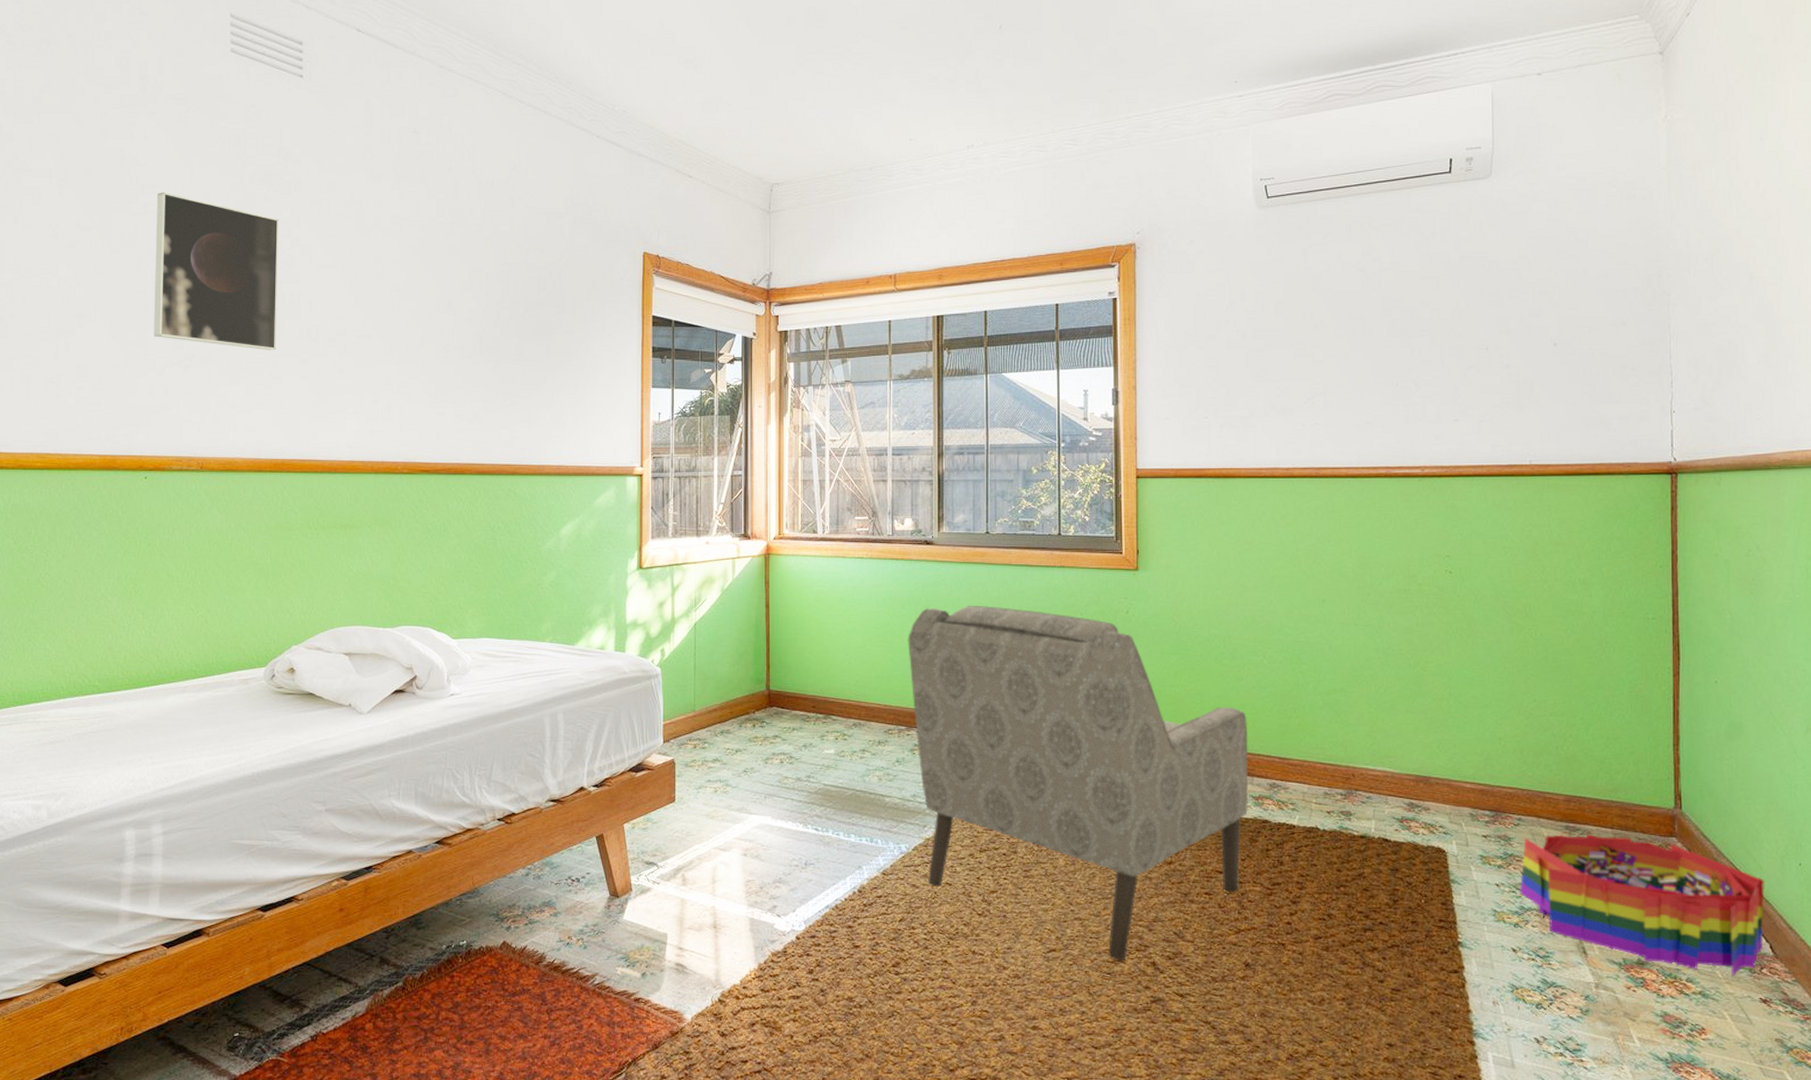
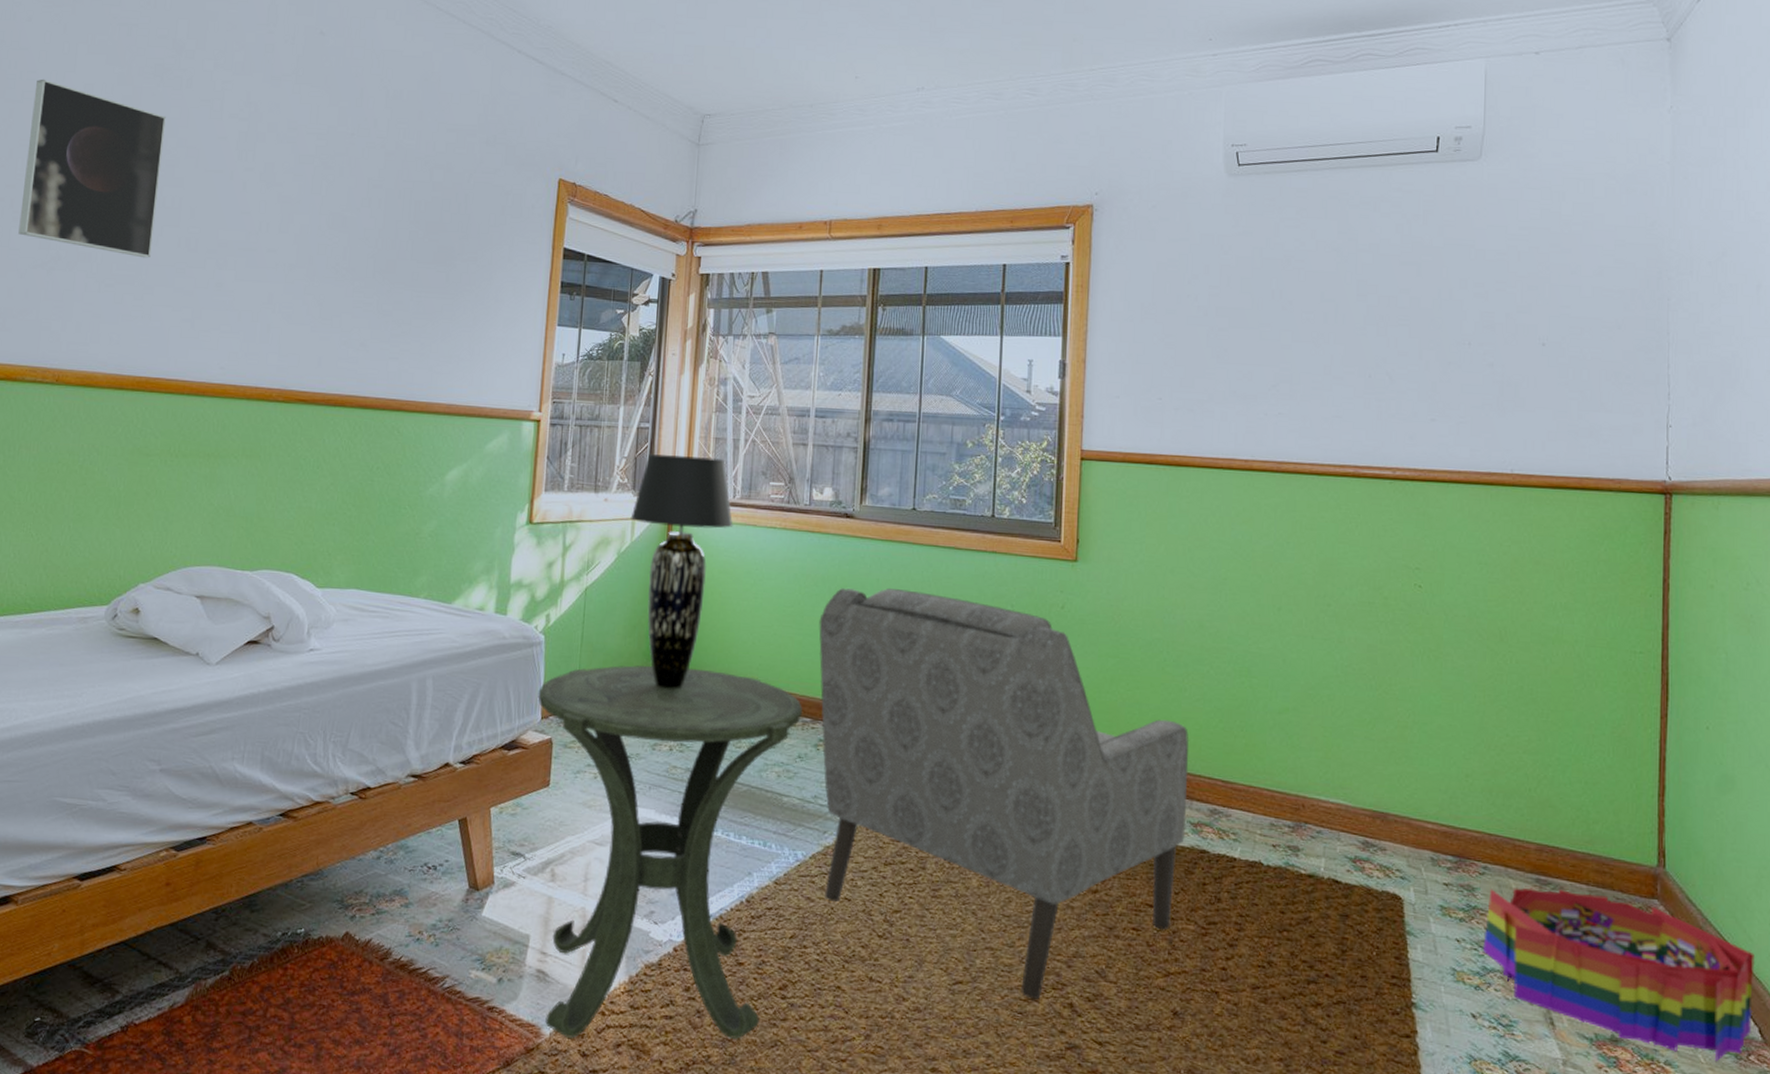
side table: none [659,688,897,1022] -> present [538,665,802,1039]
table lamp: none [731,499,824,709] -> present [630,454,733,689]

